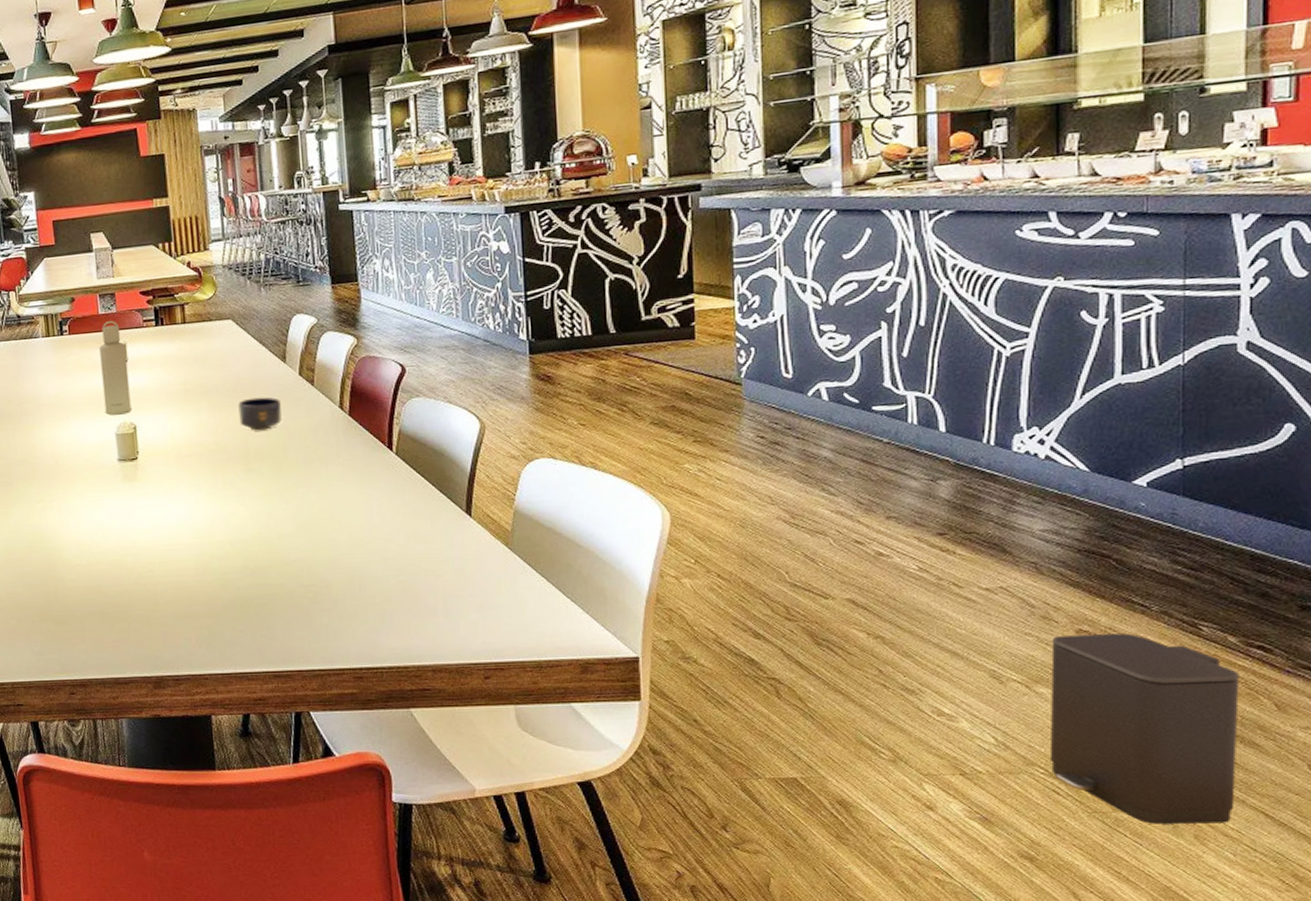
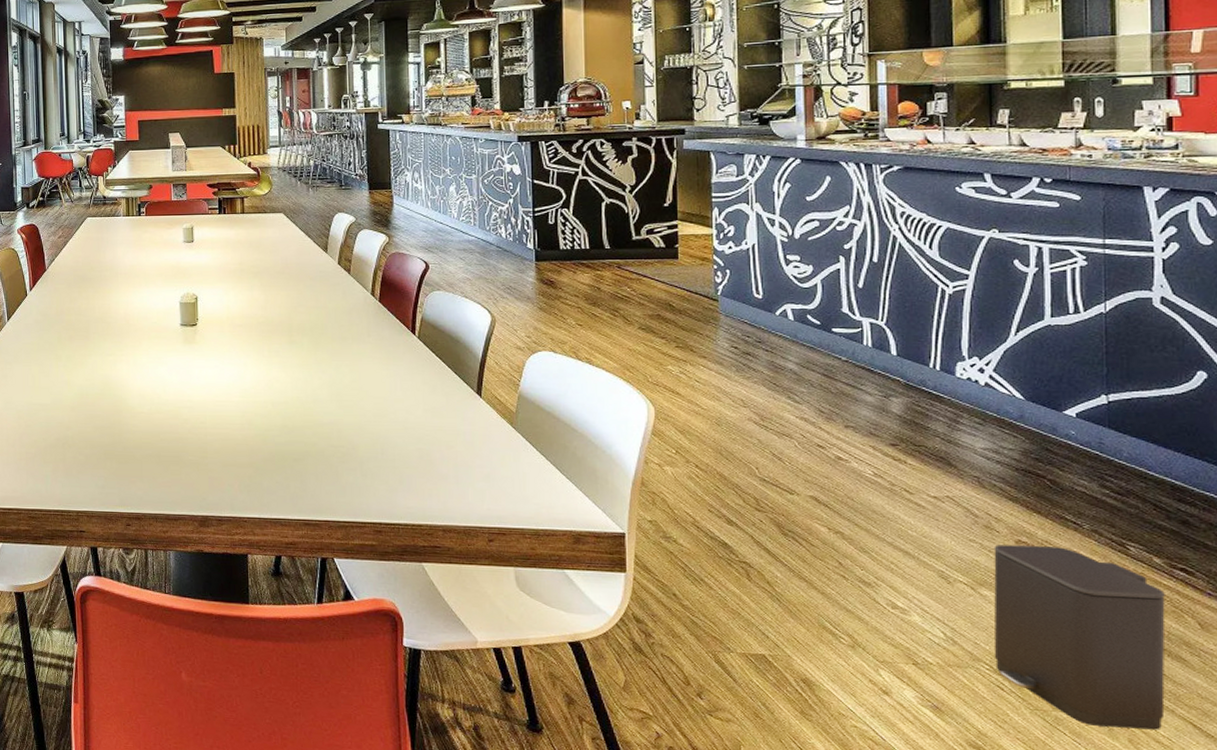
bottle: present [99,320,132,416] -> none [170,206,194,286]
mug: present [238,397,282,431] -> none [285,280,322,309]

